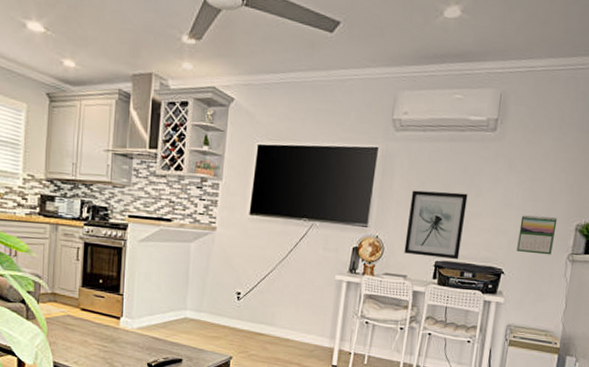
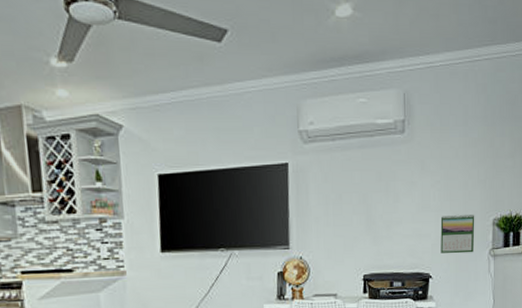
wall art: present [404,190,468,260] -> none [330,201,387,272]

